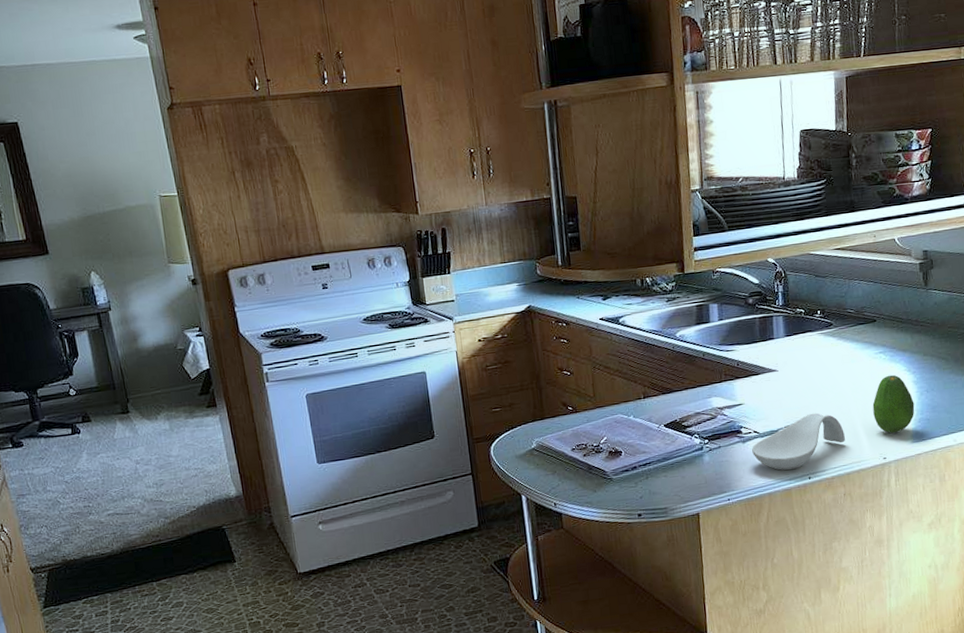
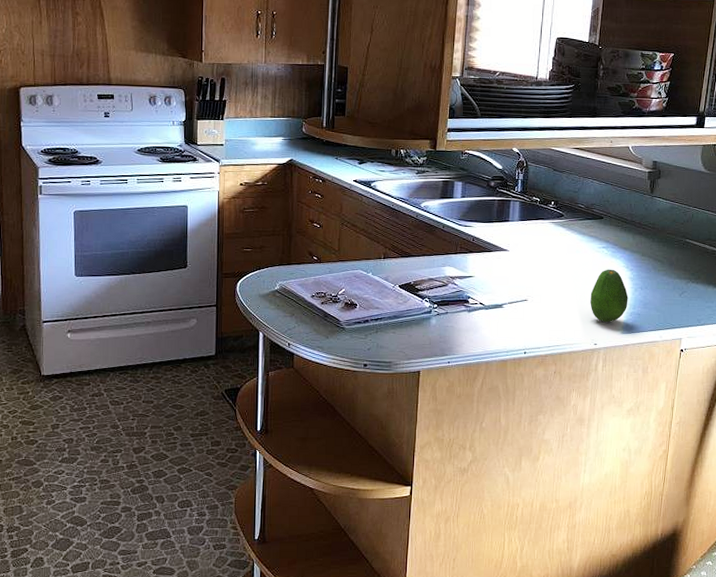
spoon rest: present [752,413,845,470] -> none [476,294,562,342]

